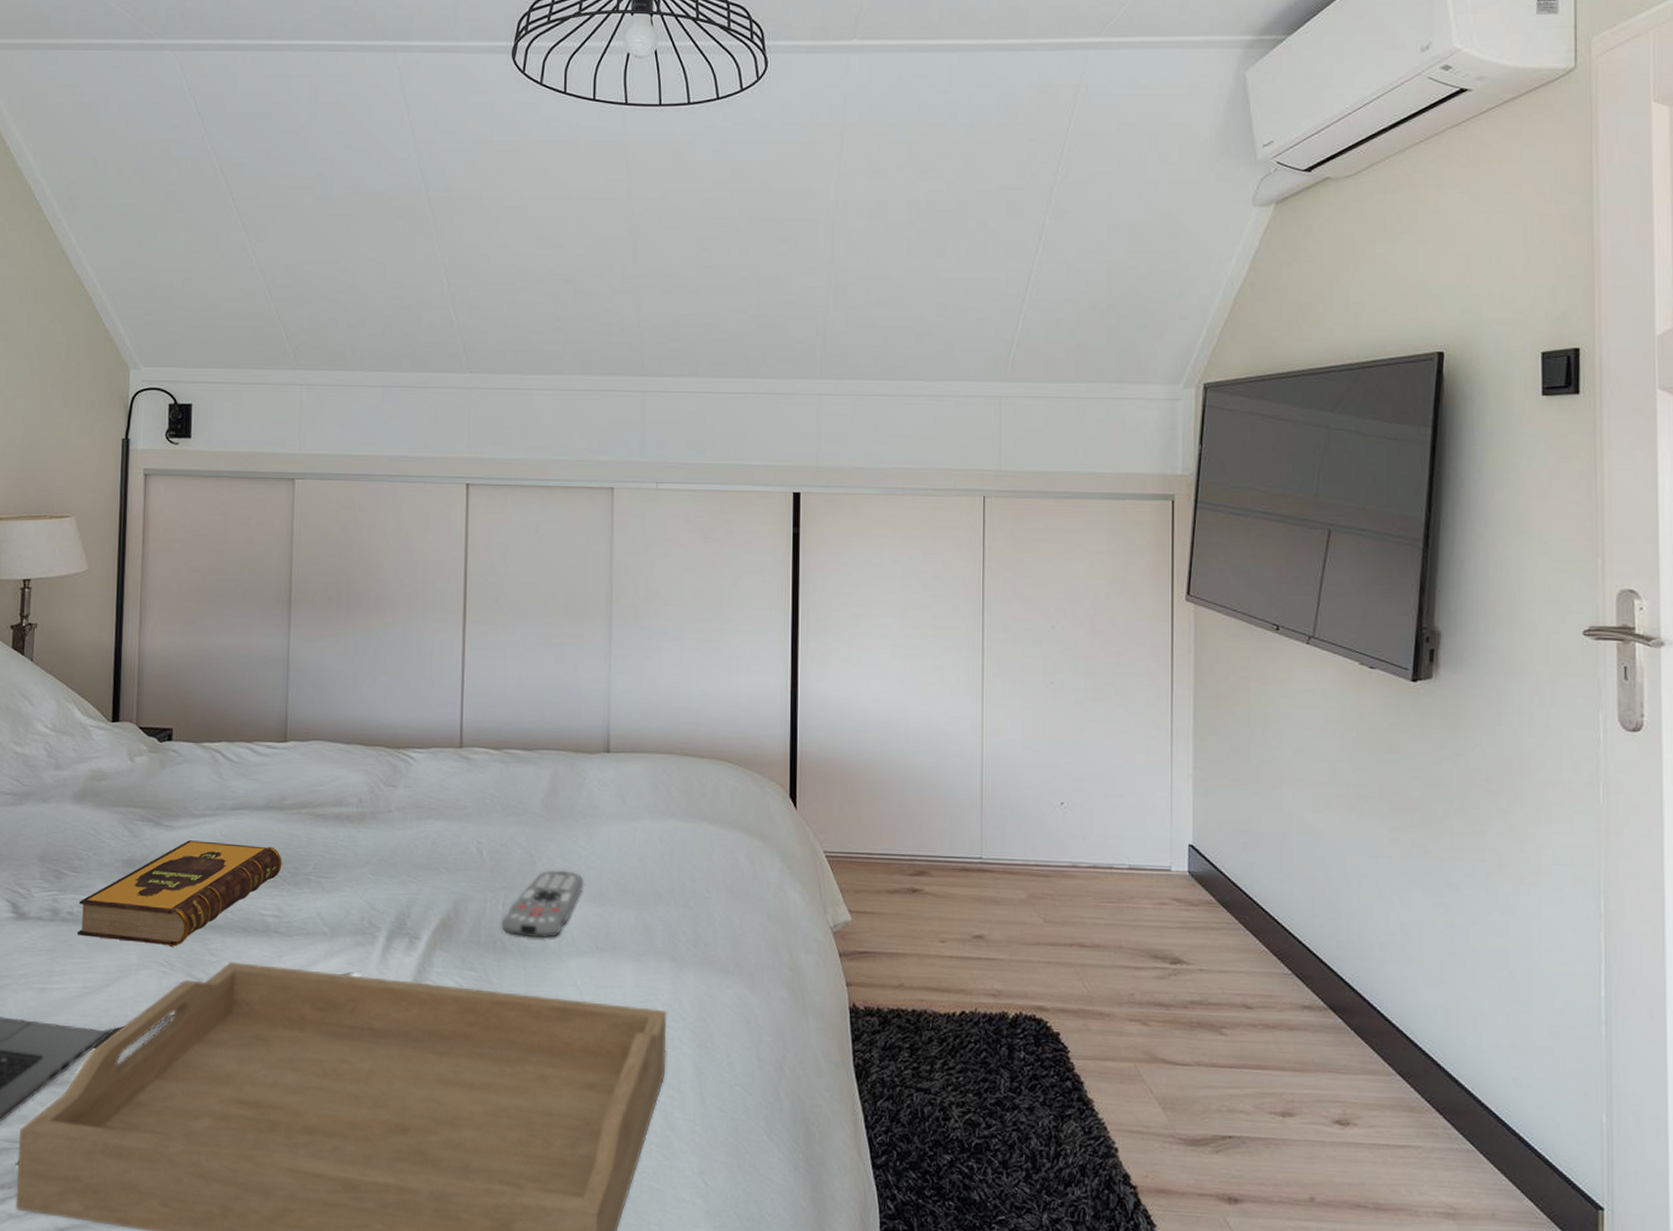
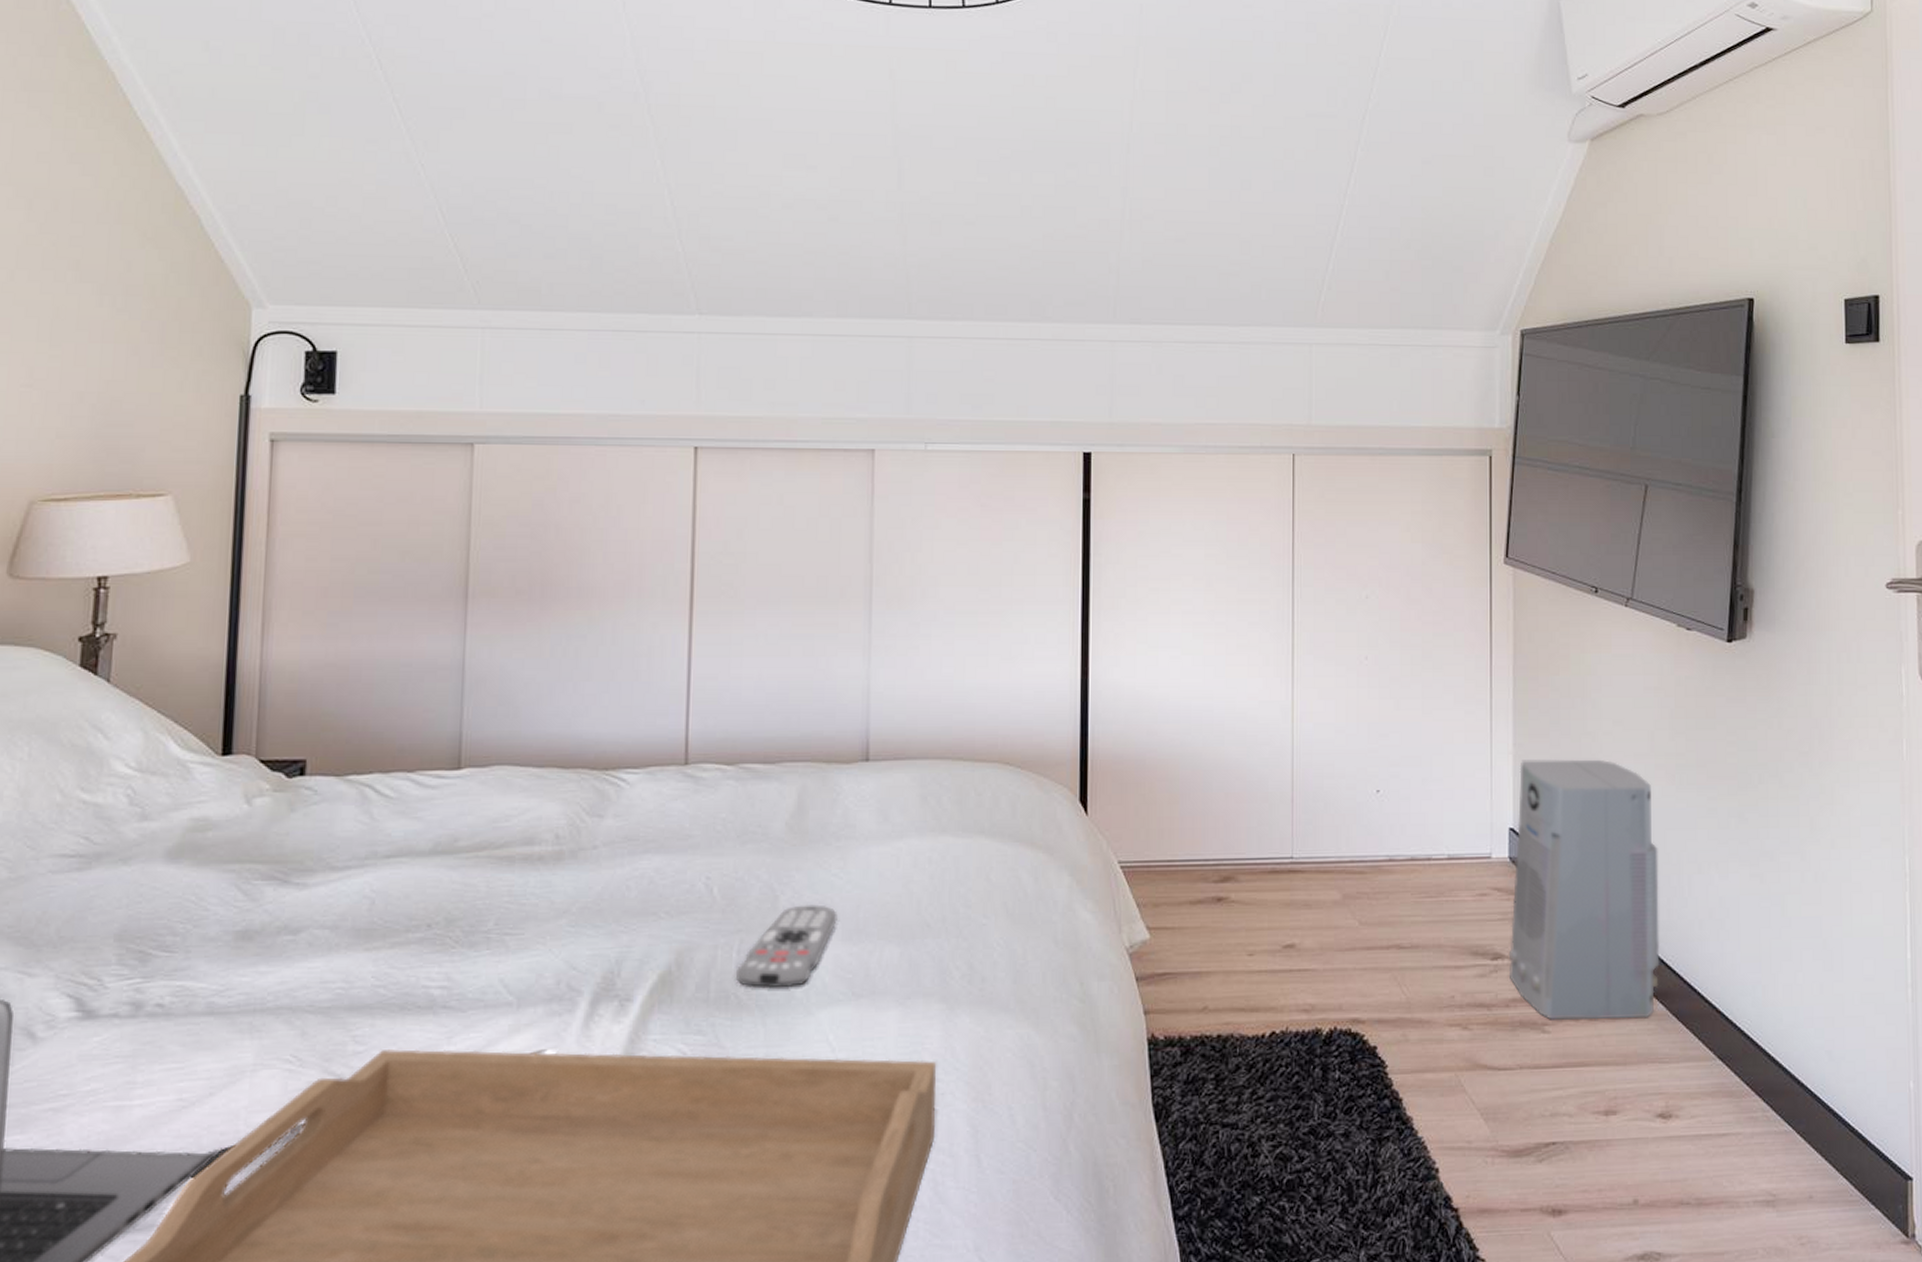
hardback book: present [77,840,282,947] -> none [168,899,454,1037]
air purifier: none [1188,782,1339,1030] -> present [1510,759,1660,1020]

